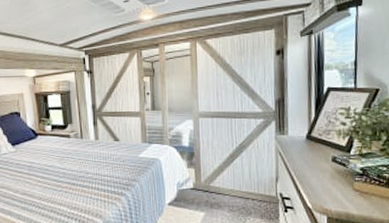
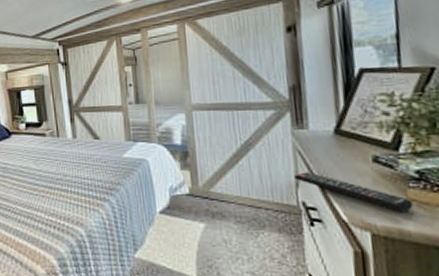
remote control: none [275,169,357,200] -> present [294,172,413,213]

